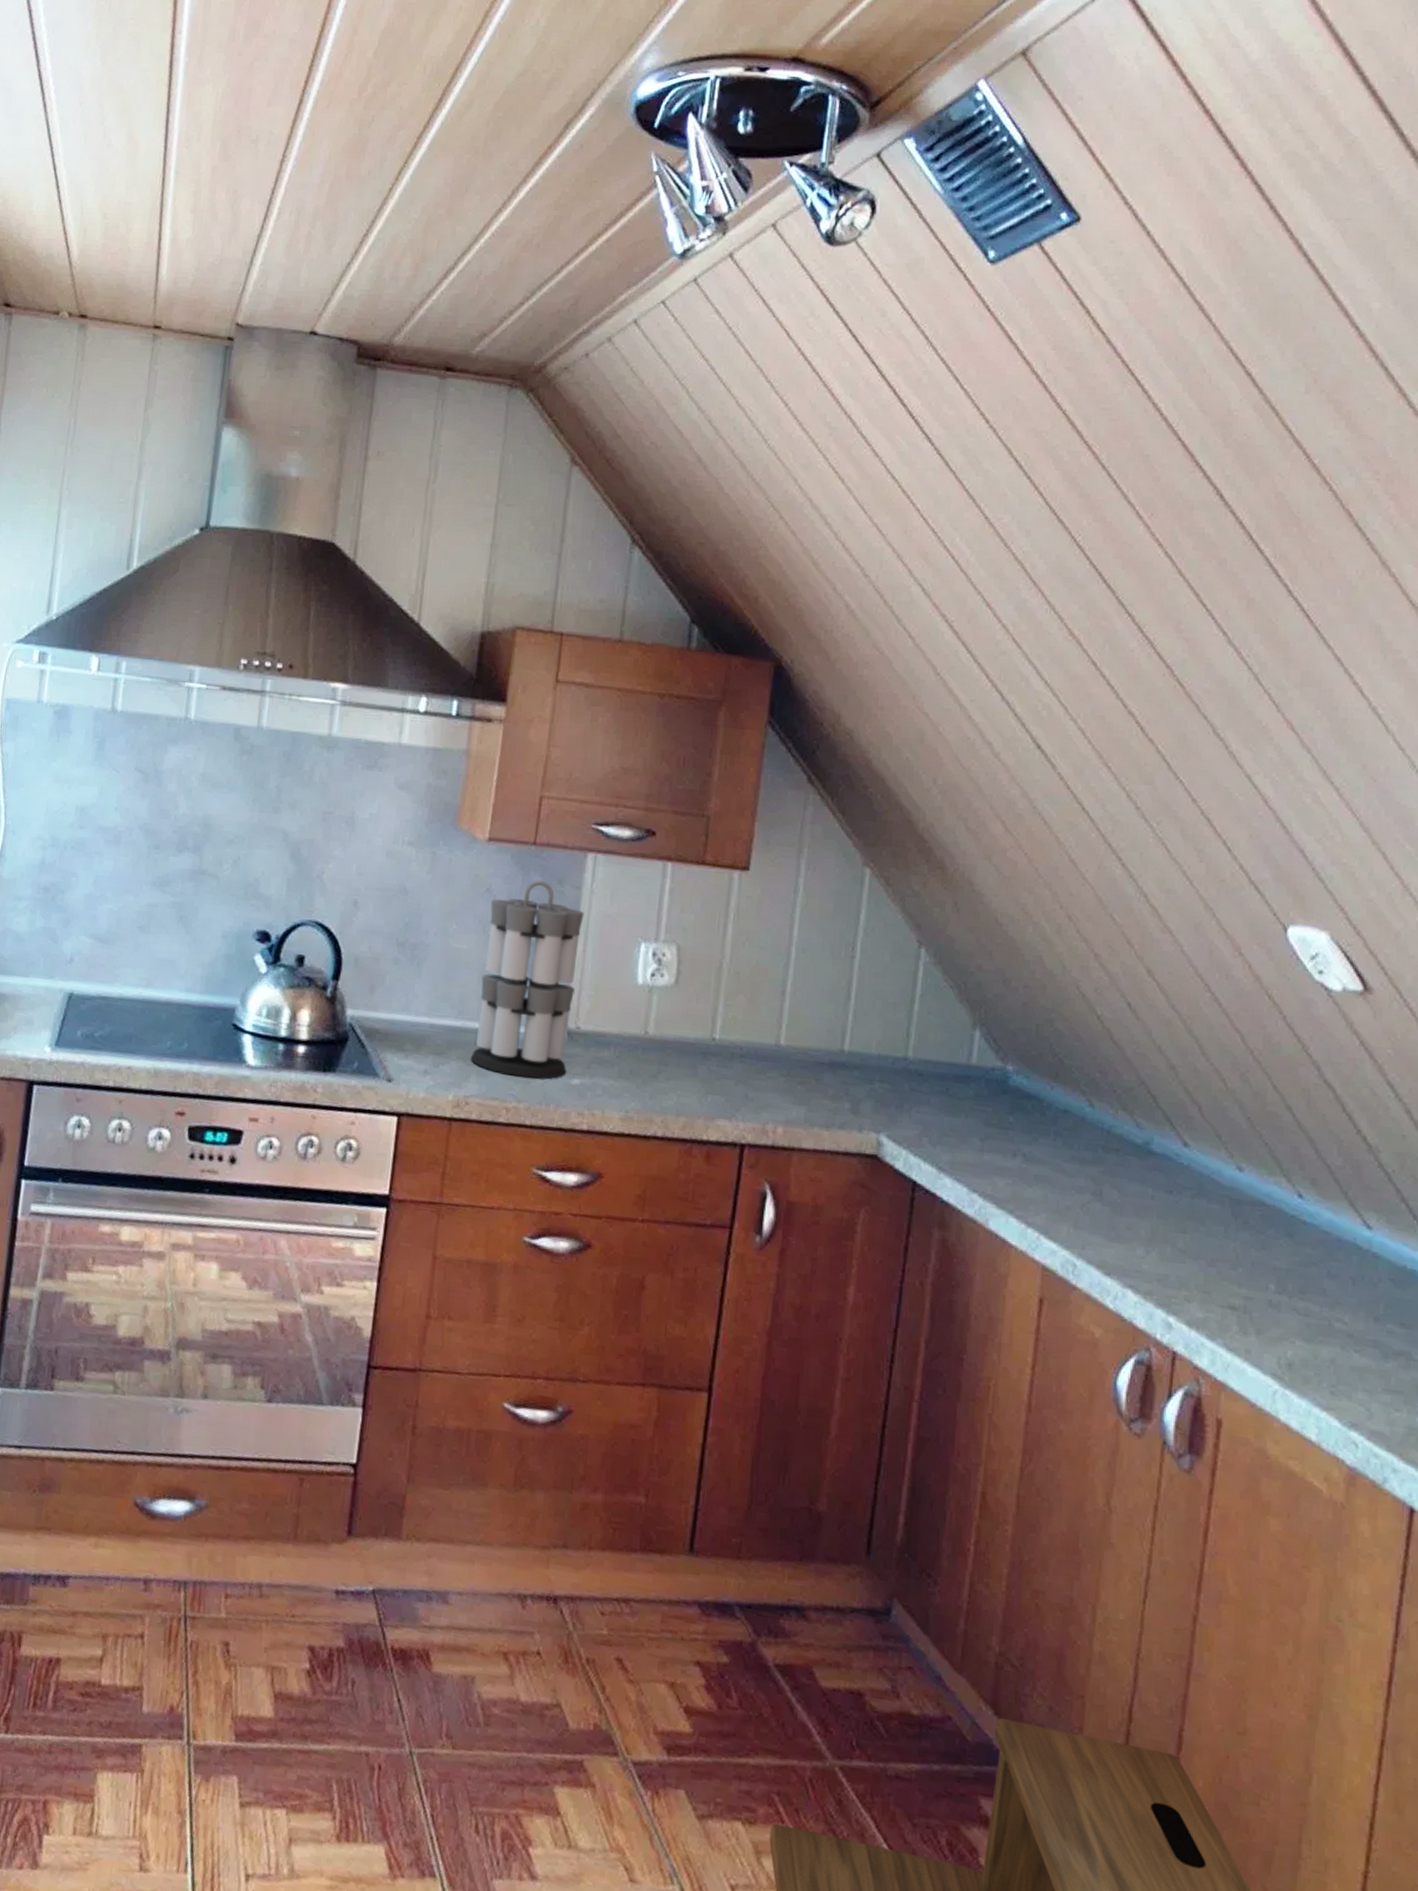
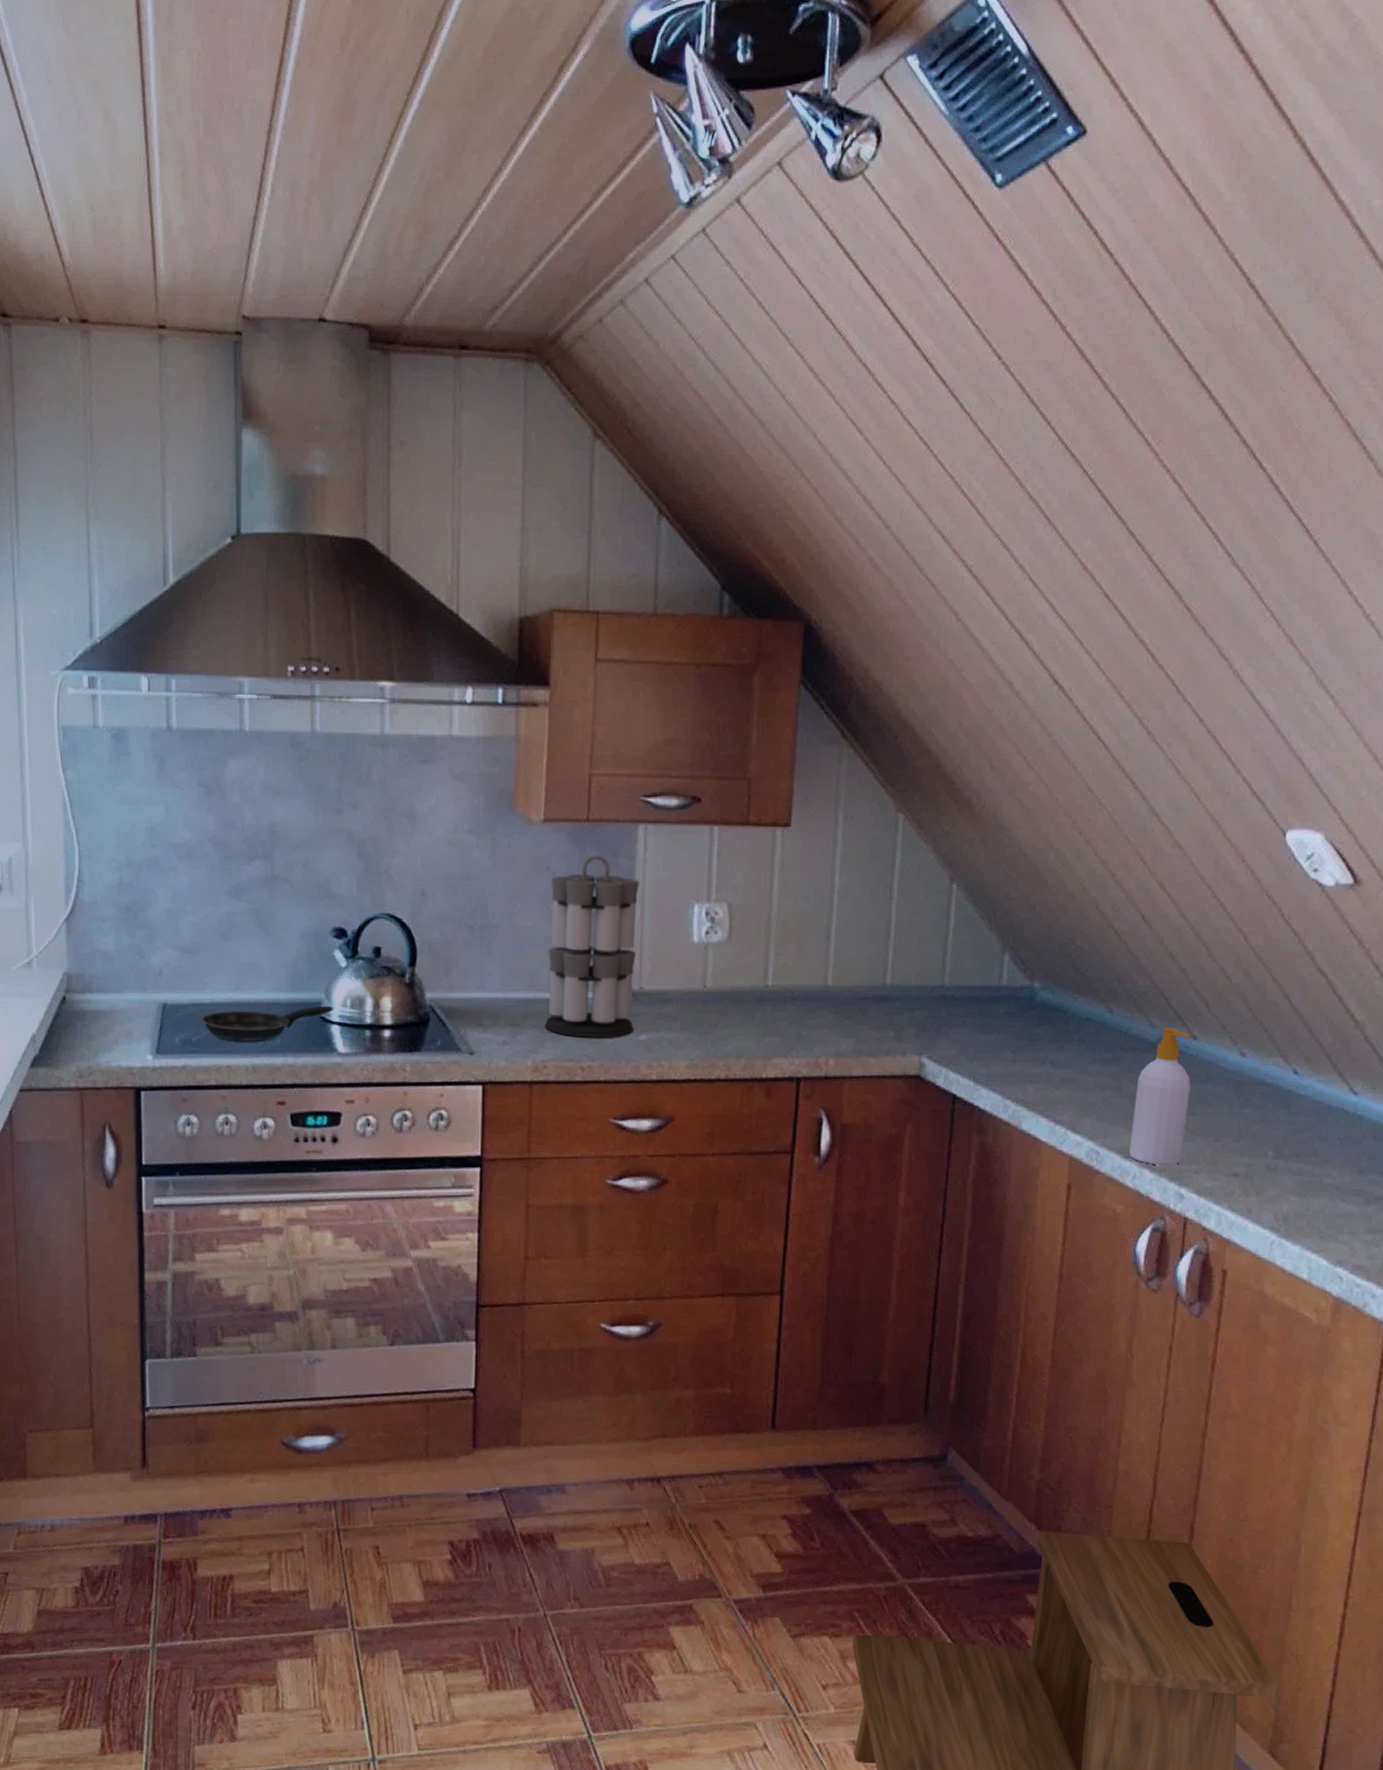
frying pan: none [108,1008,248,1044] -> present [202,1005,334,1042]
soap bottle: none [1109,1129,1183,1289] -> present [1128,1027,1192,1166]

